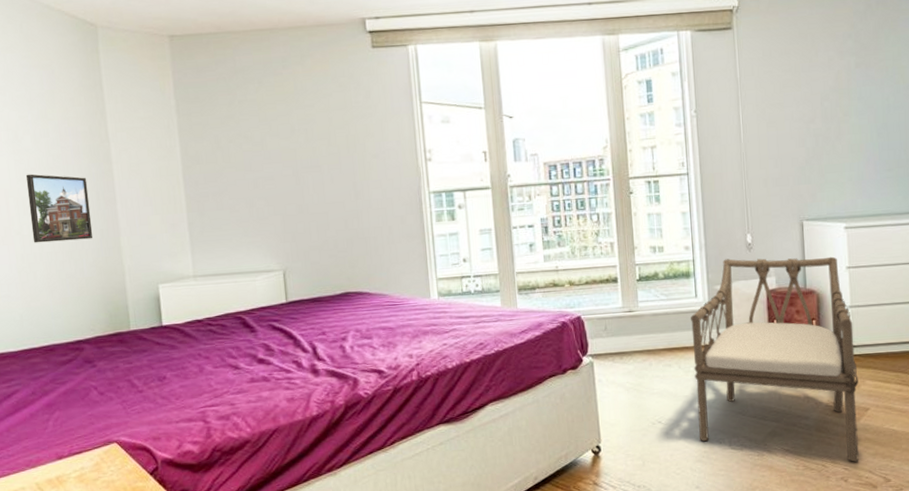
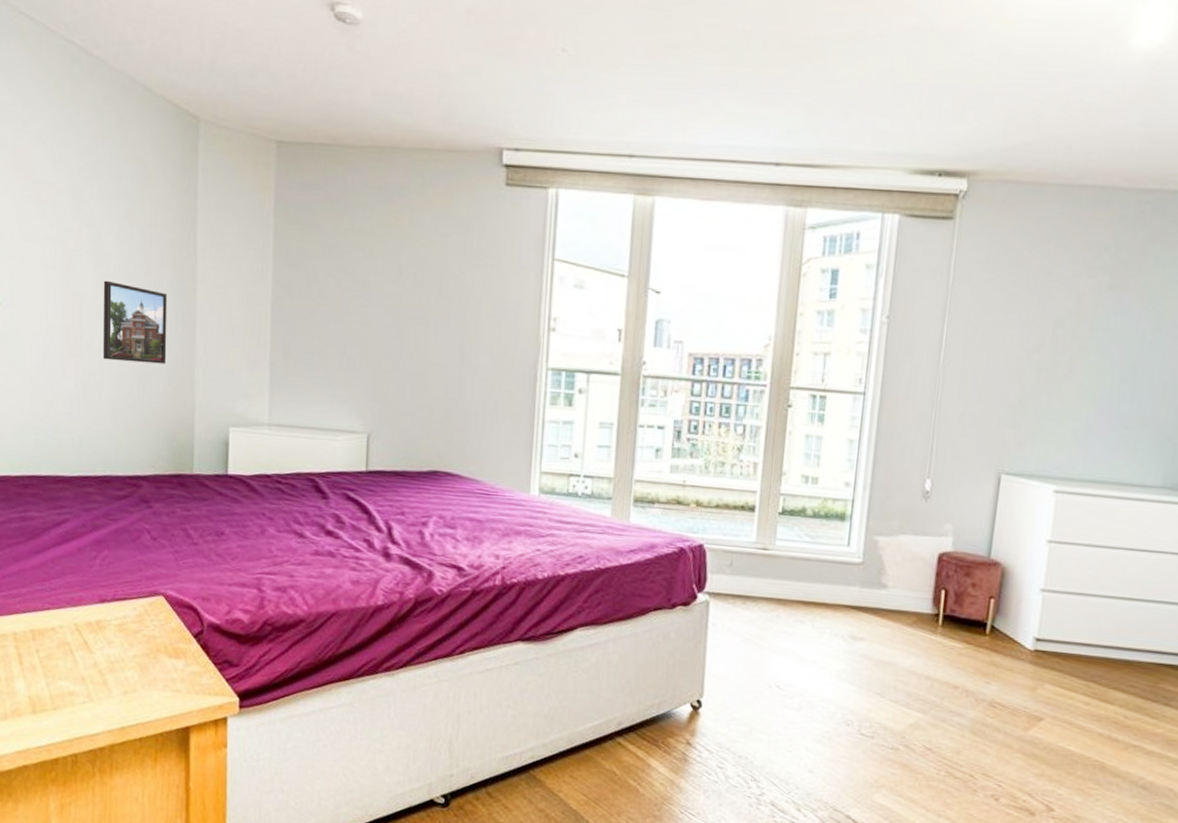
armchair: present [691,256,859,462] -> none [823,505,1043,780]

